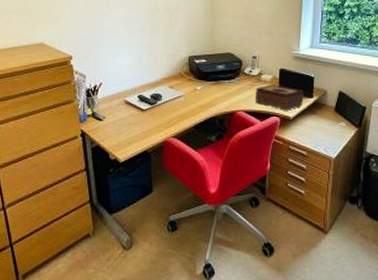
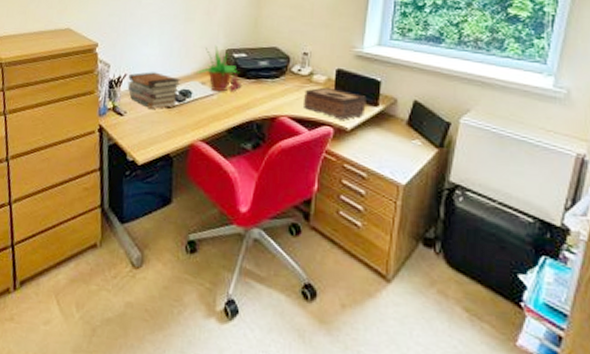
book stack: none [104,80,152,112] -> present [127,72,182,109]
potted plant: none [164,53,203,94] -> present [196,45,241,93]

